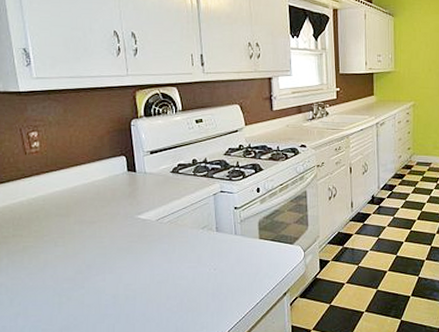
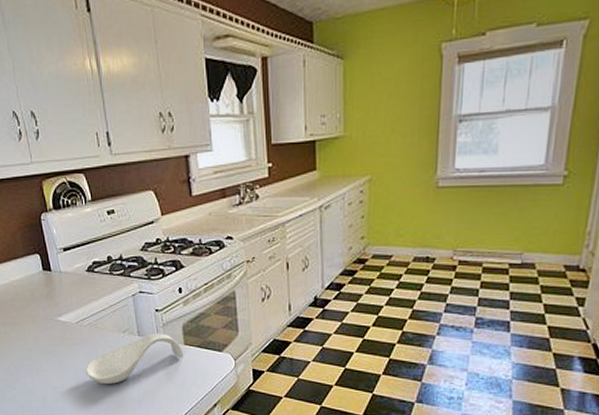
spoon rest: none [161,228,258,278] -> present [85,333,184,384]

